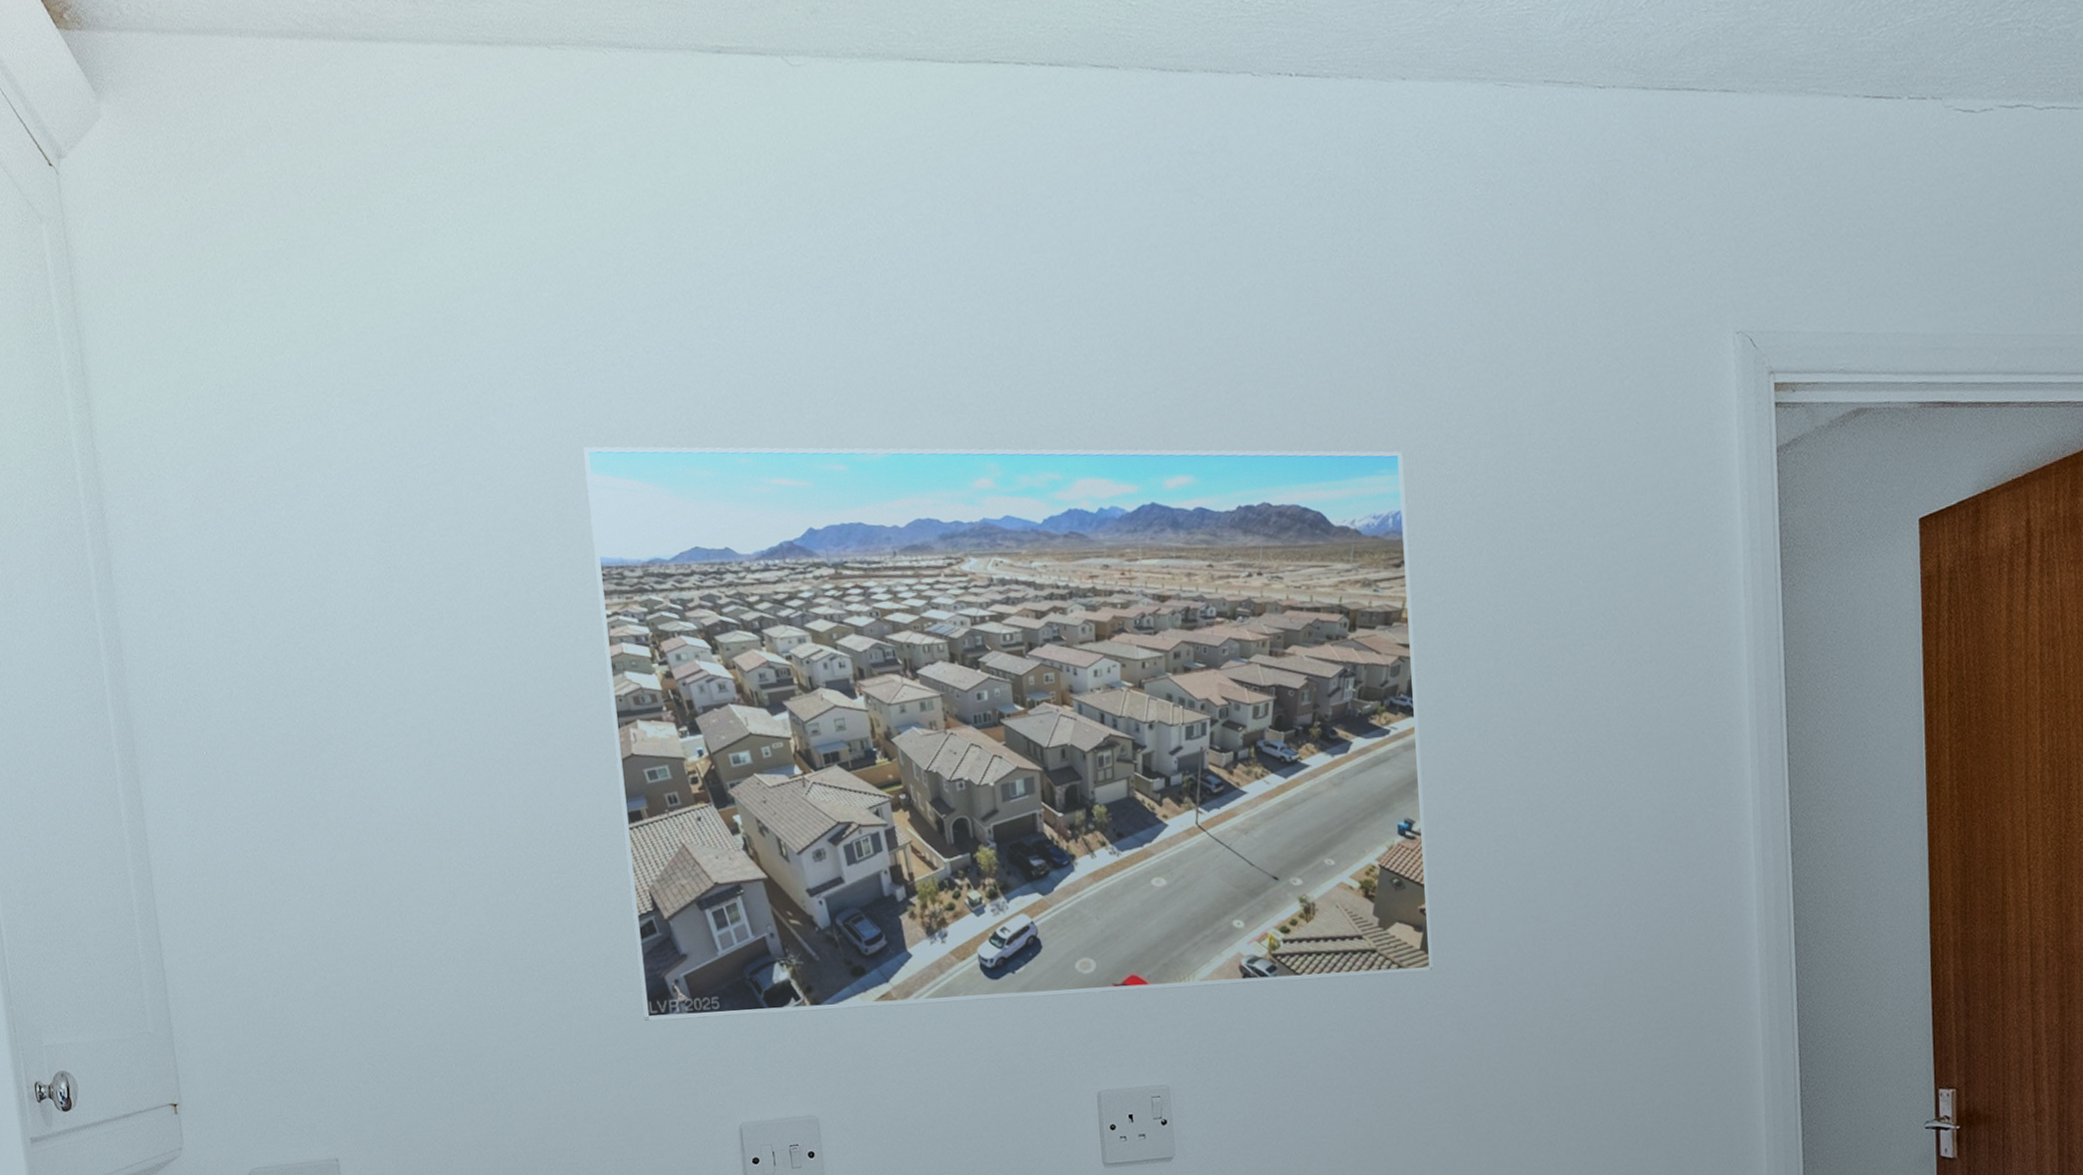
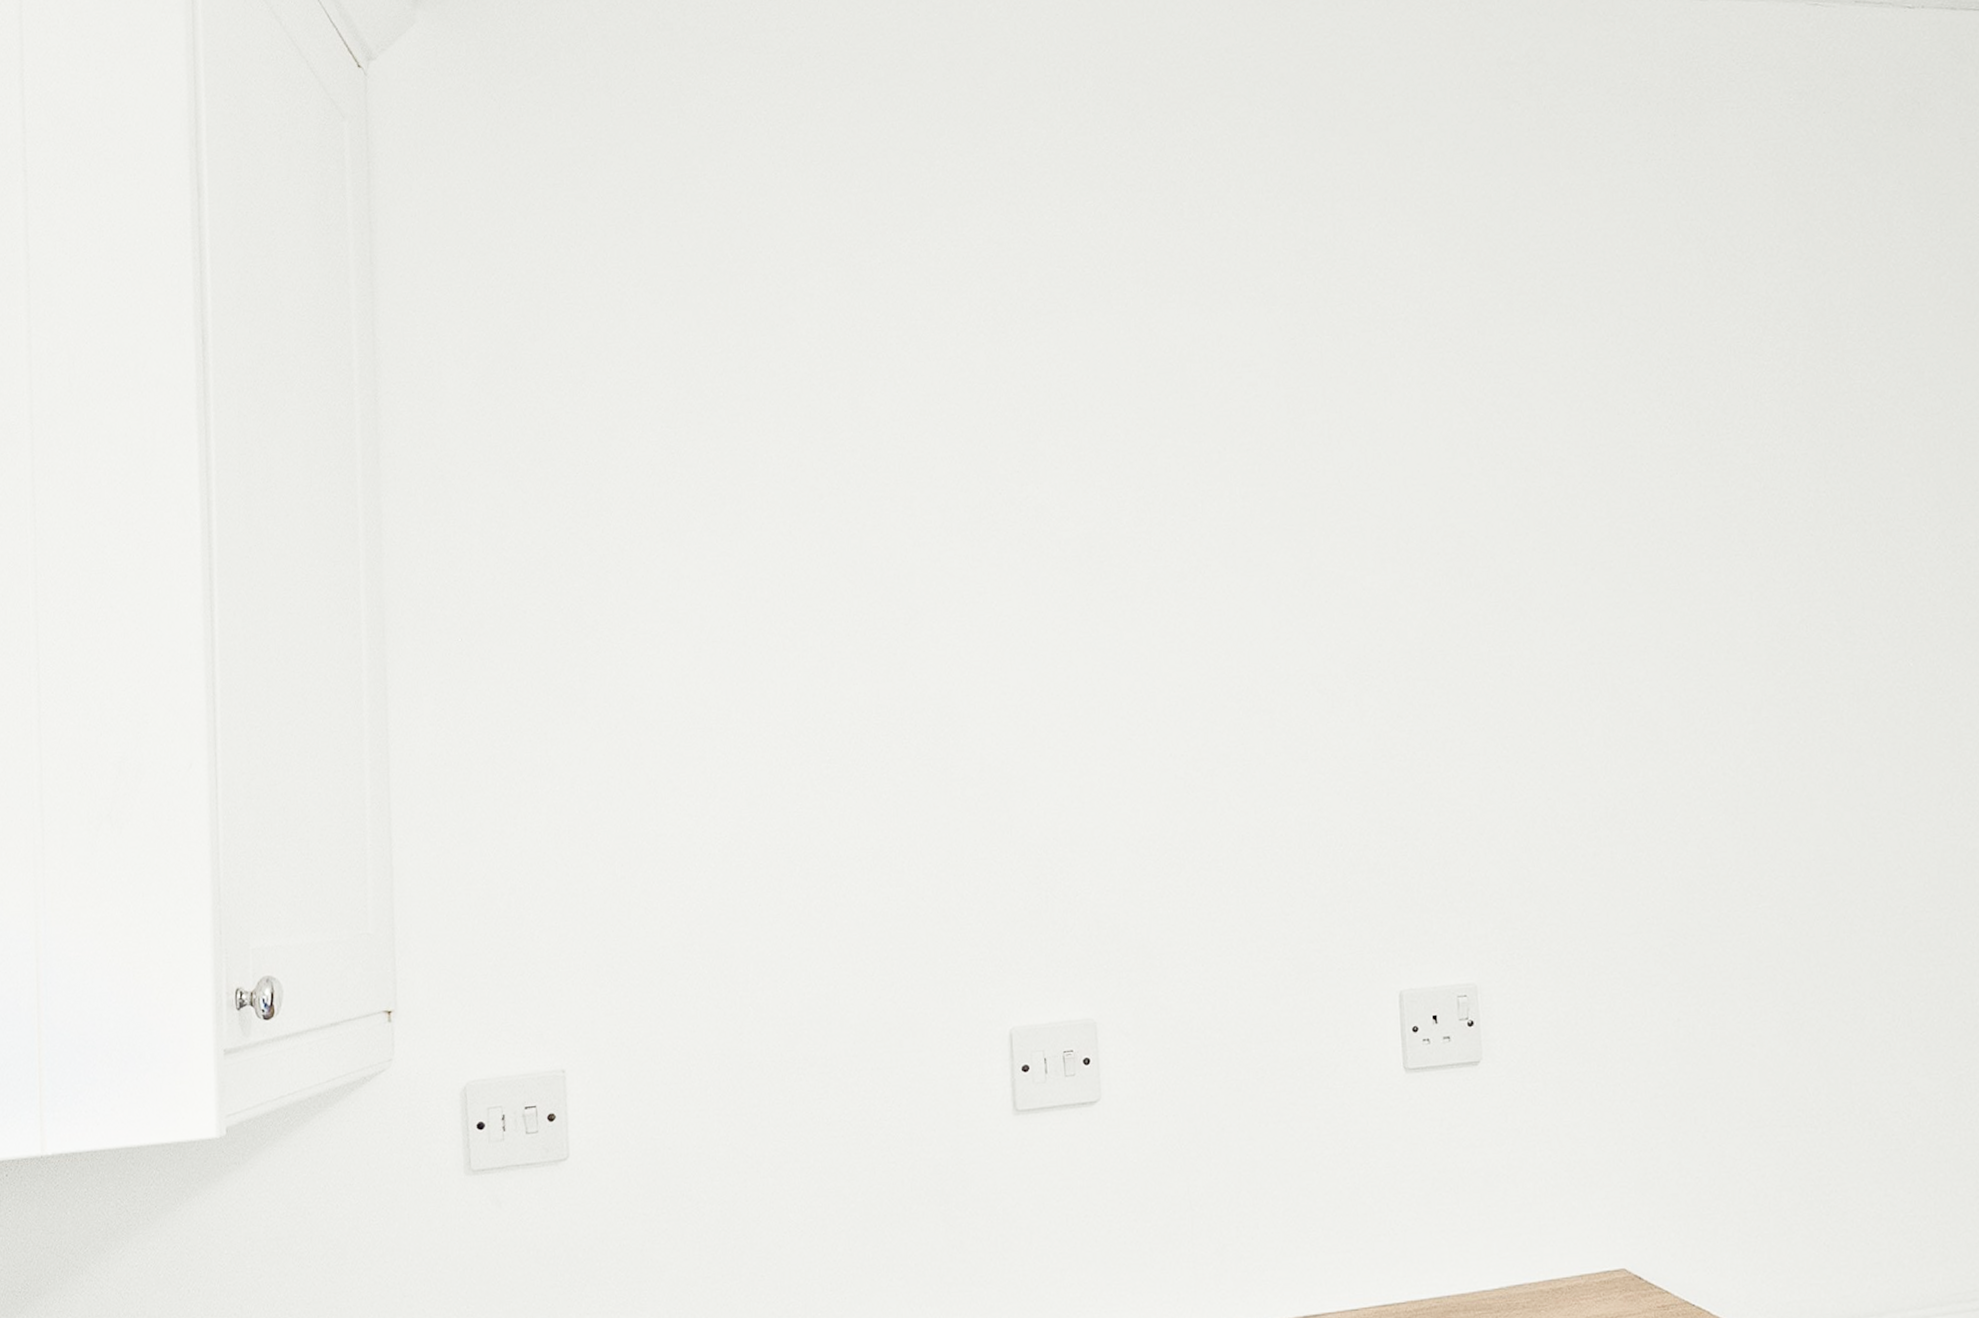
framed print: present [583,446,1433,1021] -> none [883,335,1758,918]

